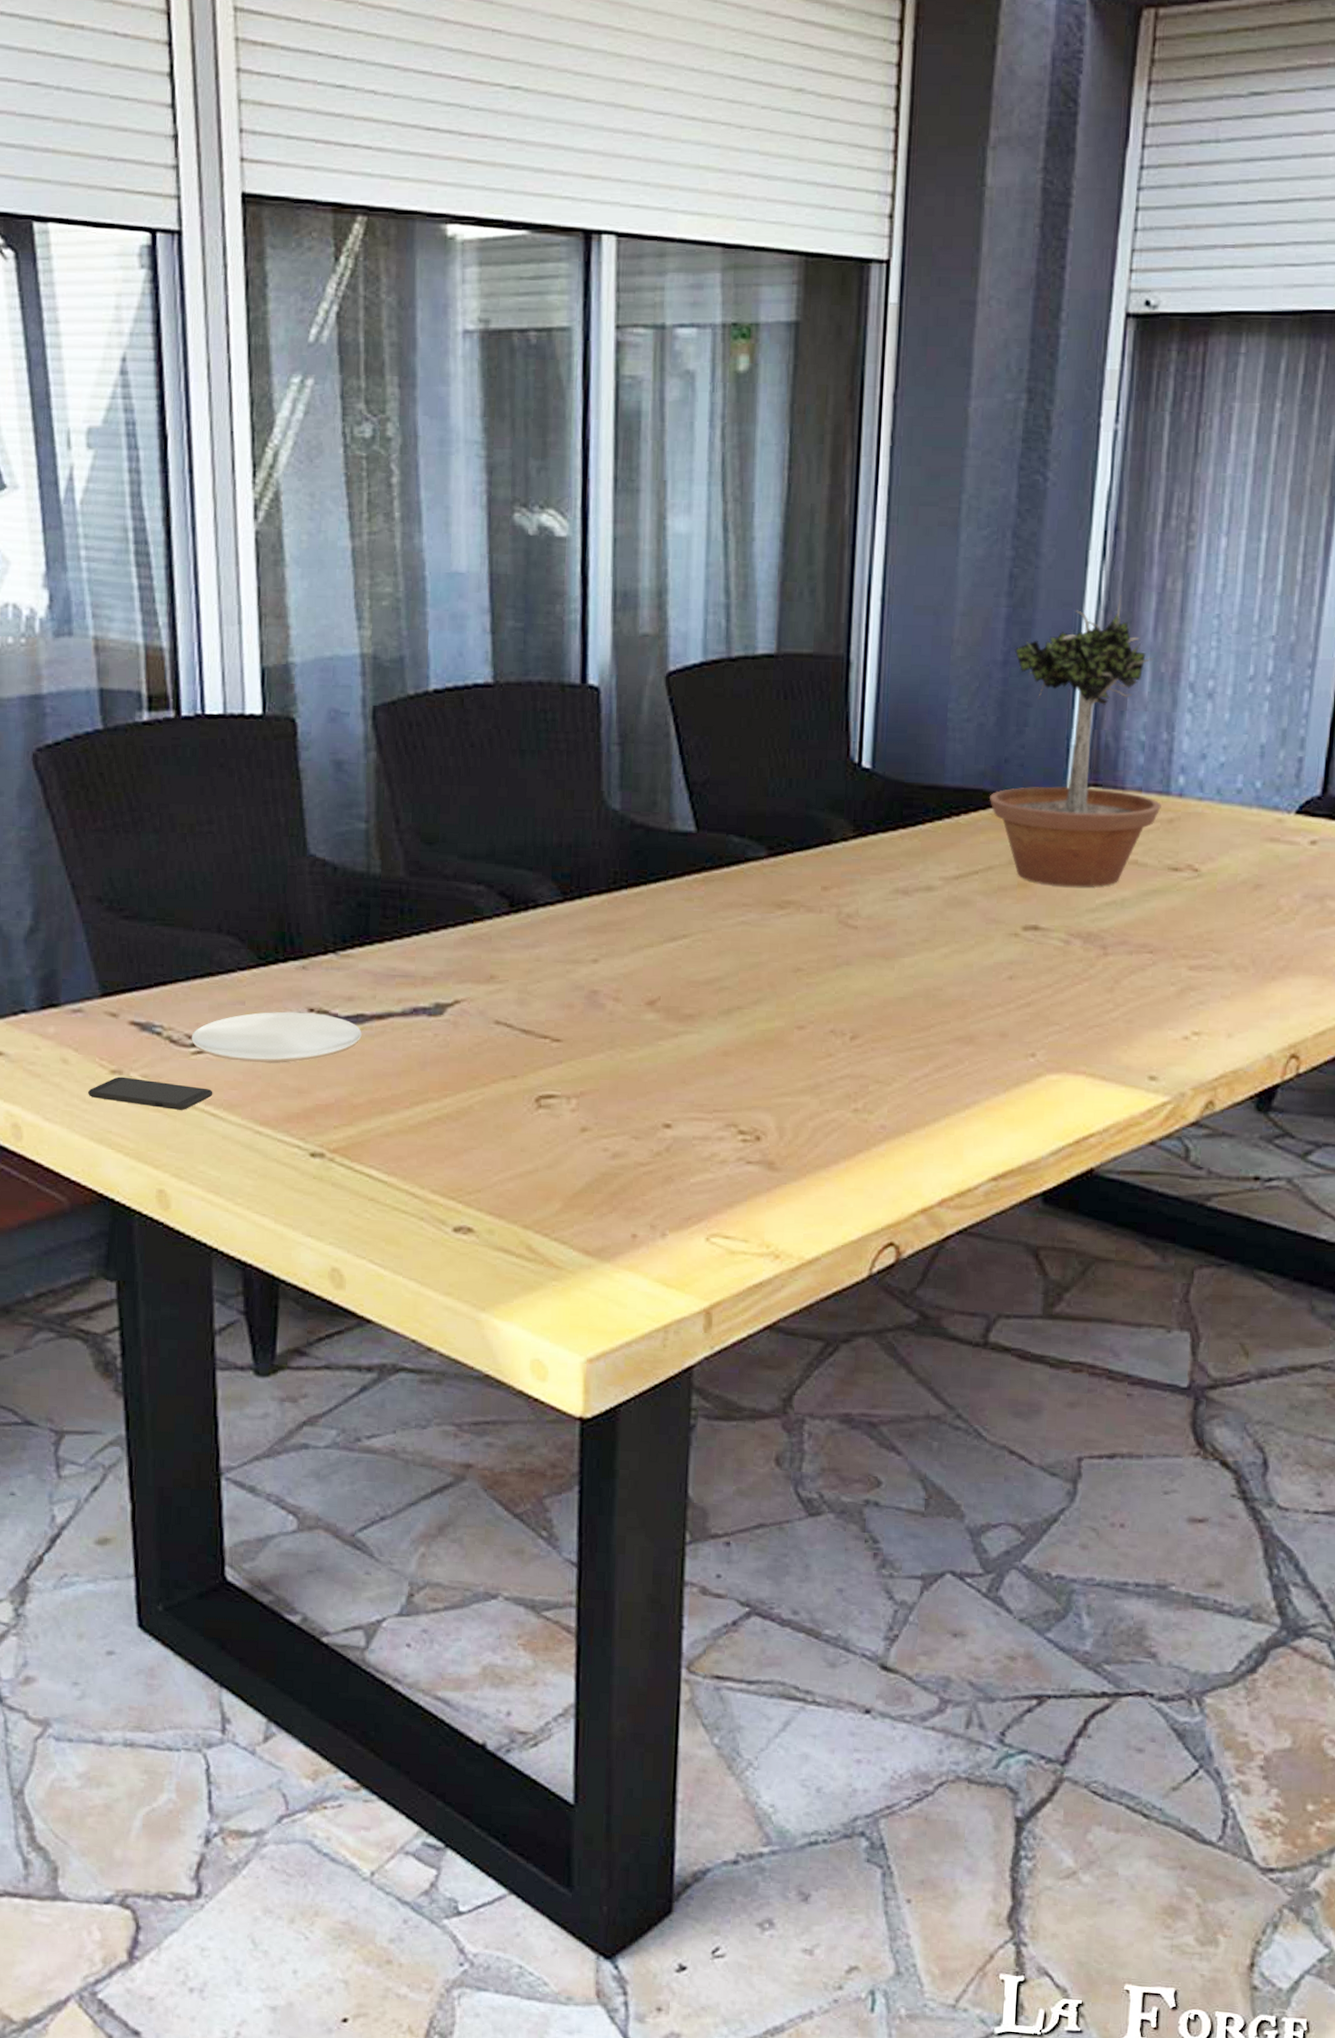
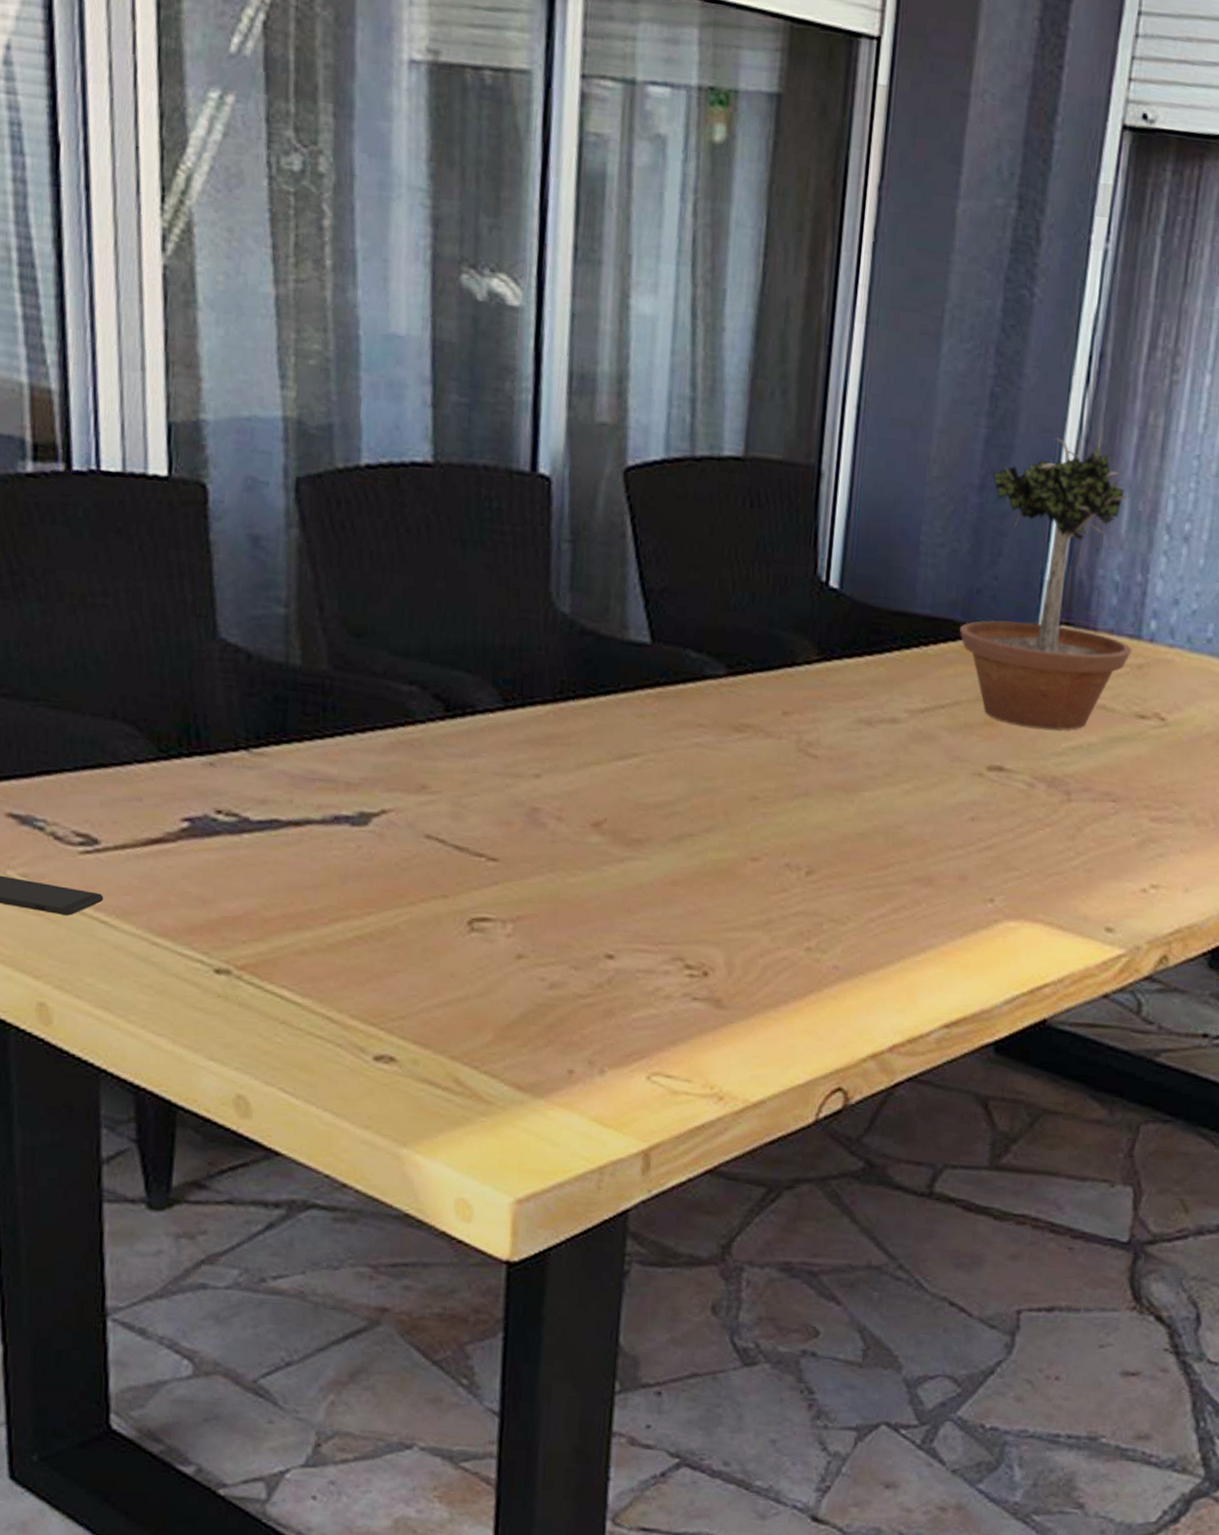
plate: present [191,1011,362,1063] -> none [79,811,276,869]

